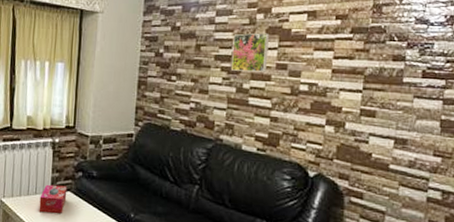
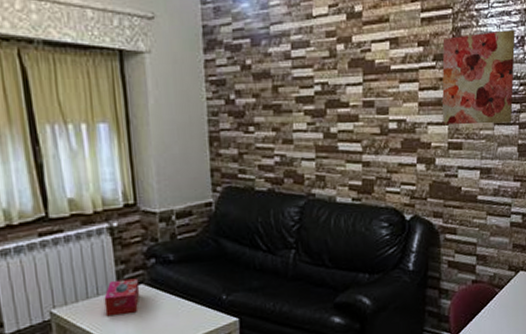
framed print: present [230,33,269,72] -> none [313,66,354,114]
wall art: none [355,8,444,98] -> present [442,29,515,125]

